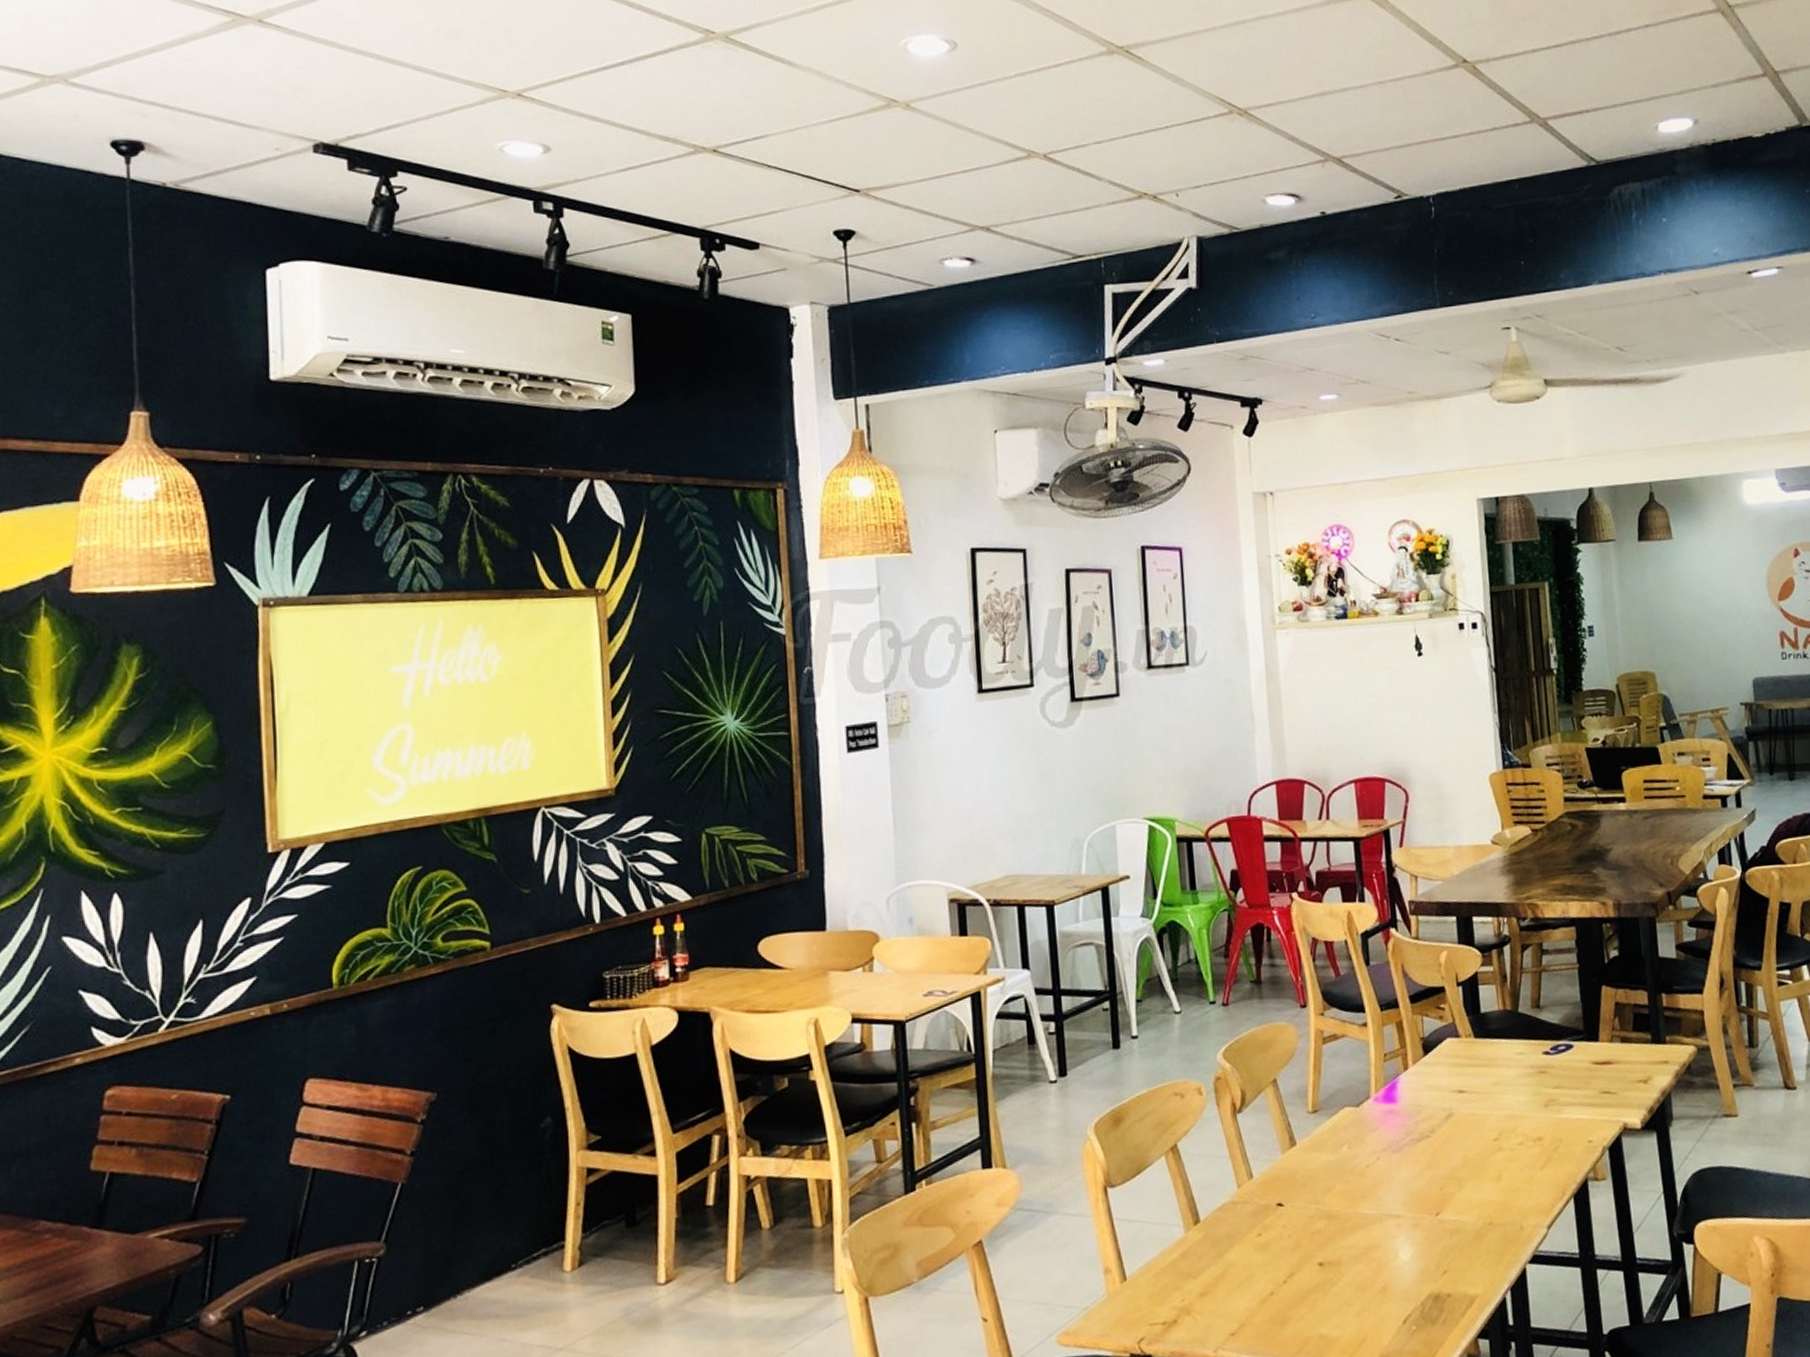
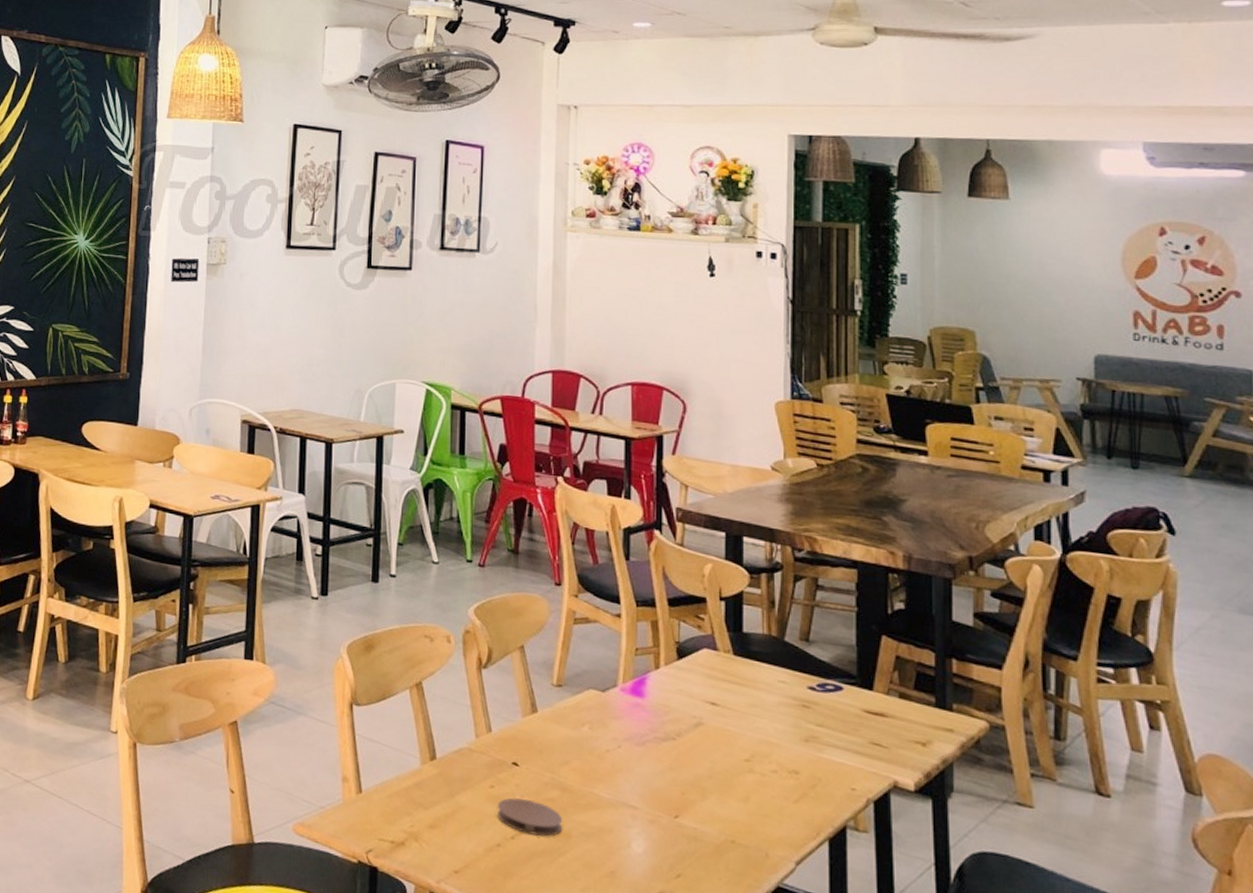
coaster: none [1267,1237,1333,1274] -> present [498,797,563,837]

